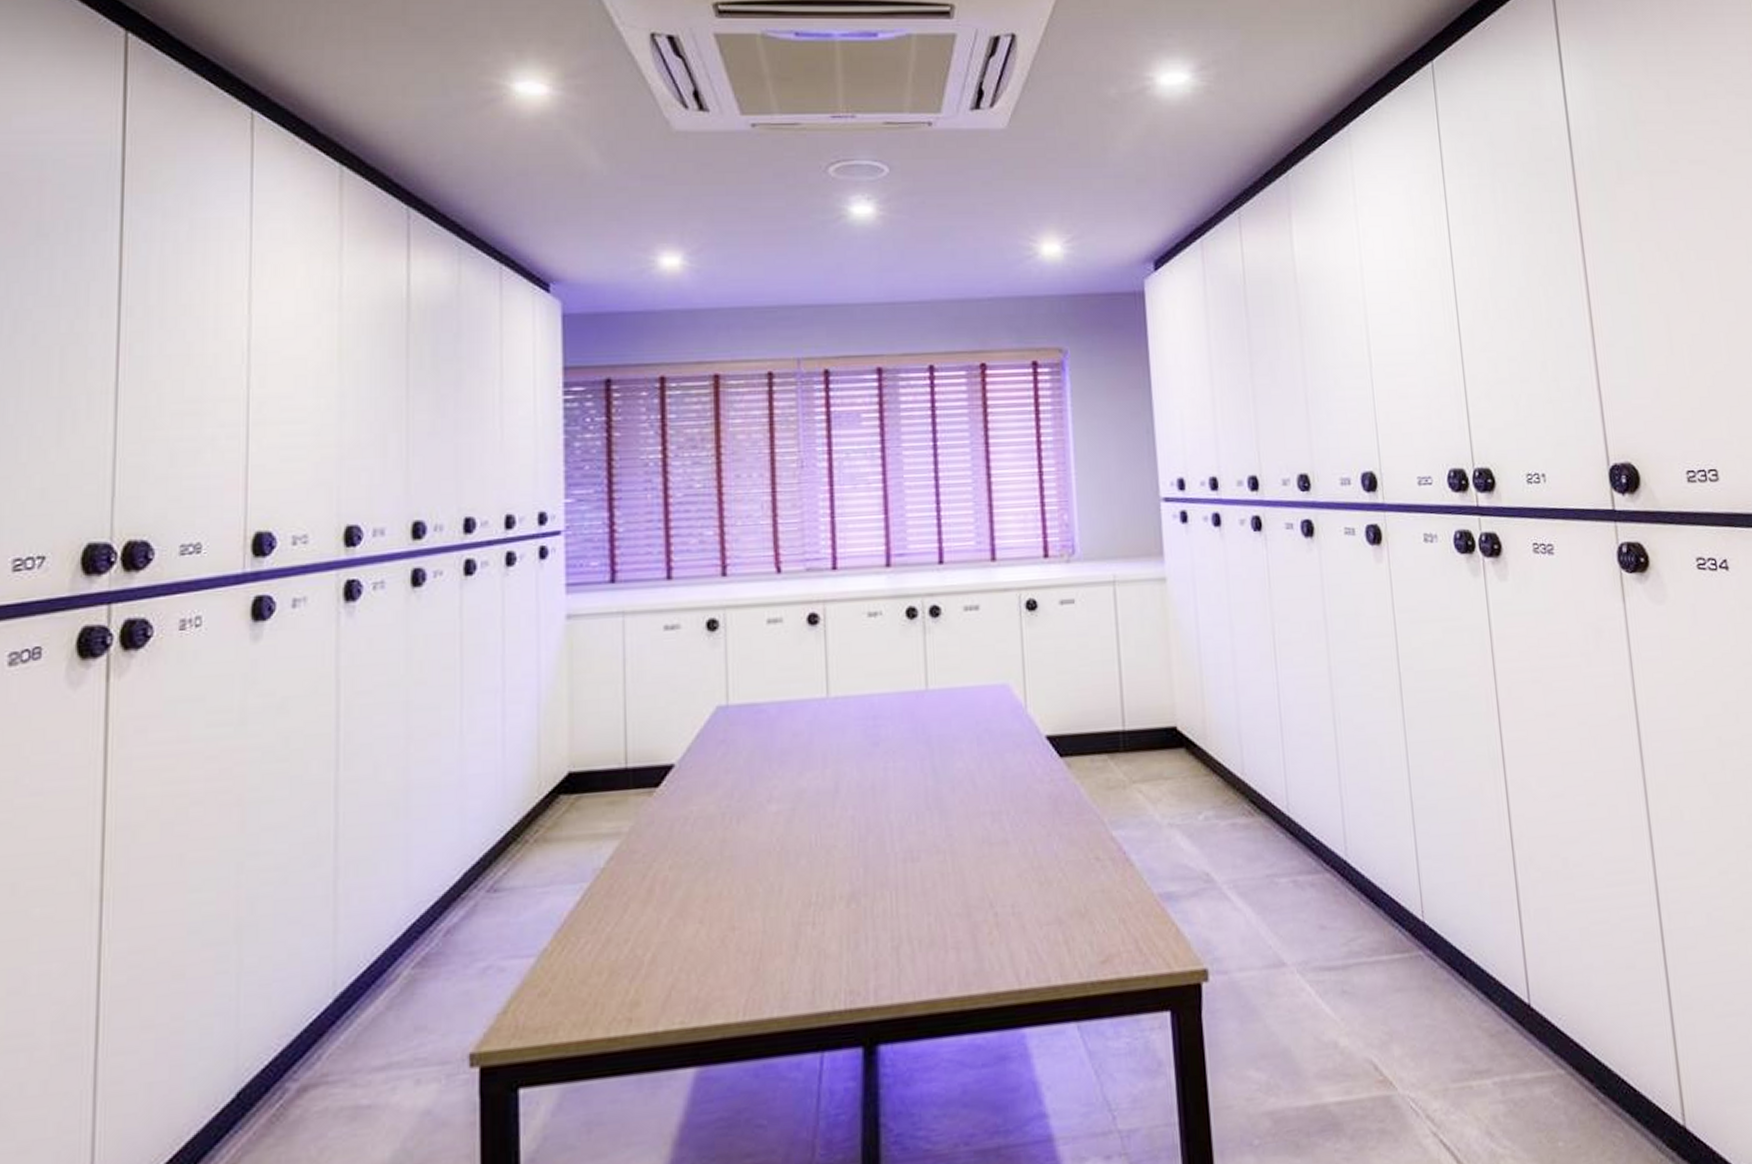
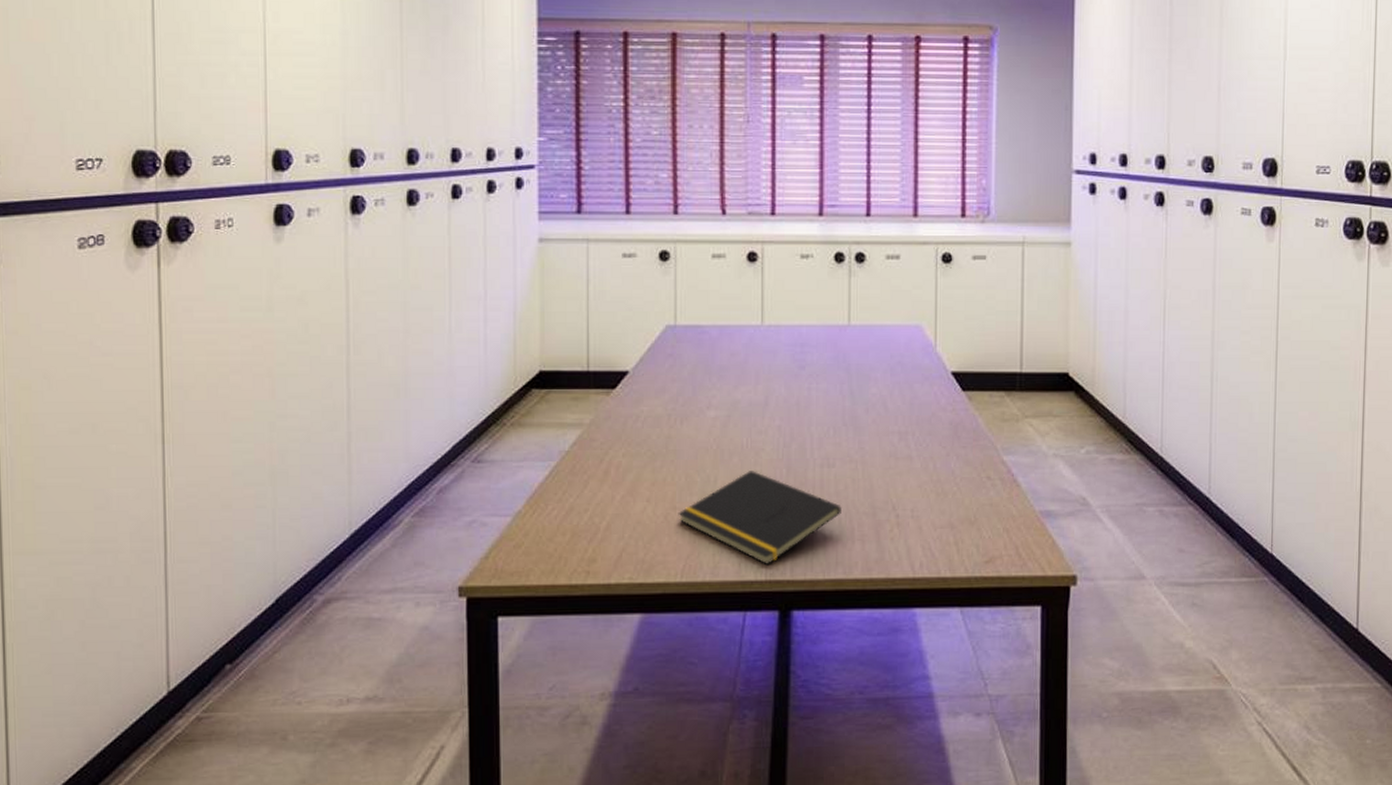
notepad: none [737,873,931,989] -> present [678,471,841,564]

